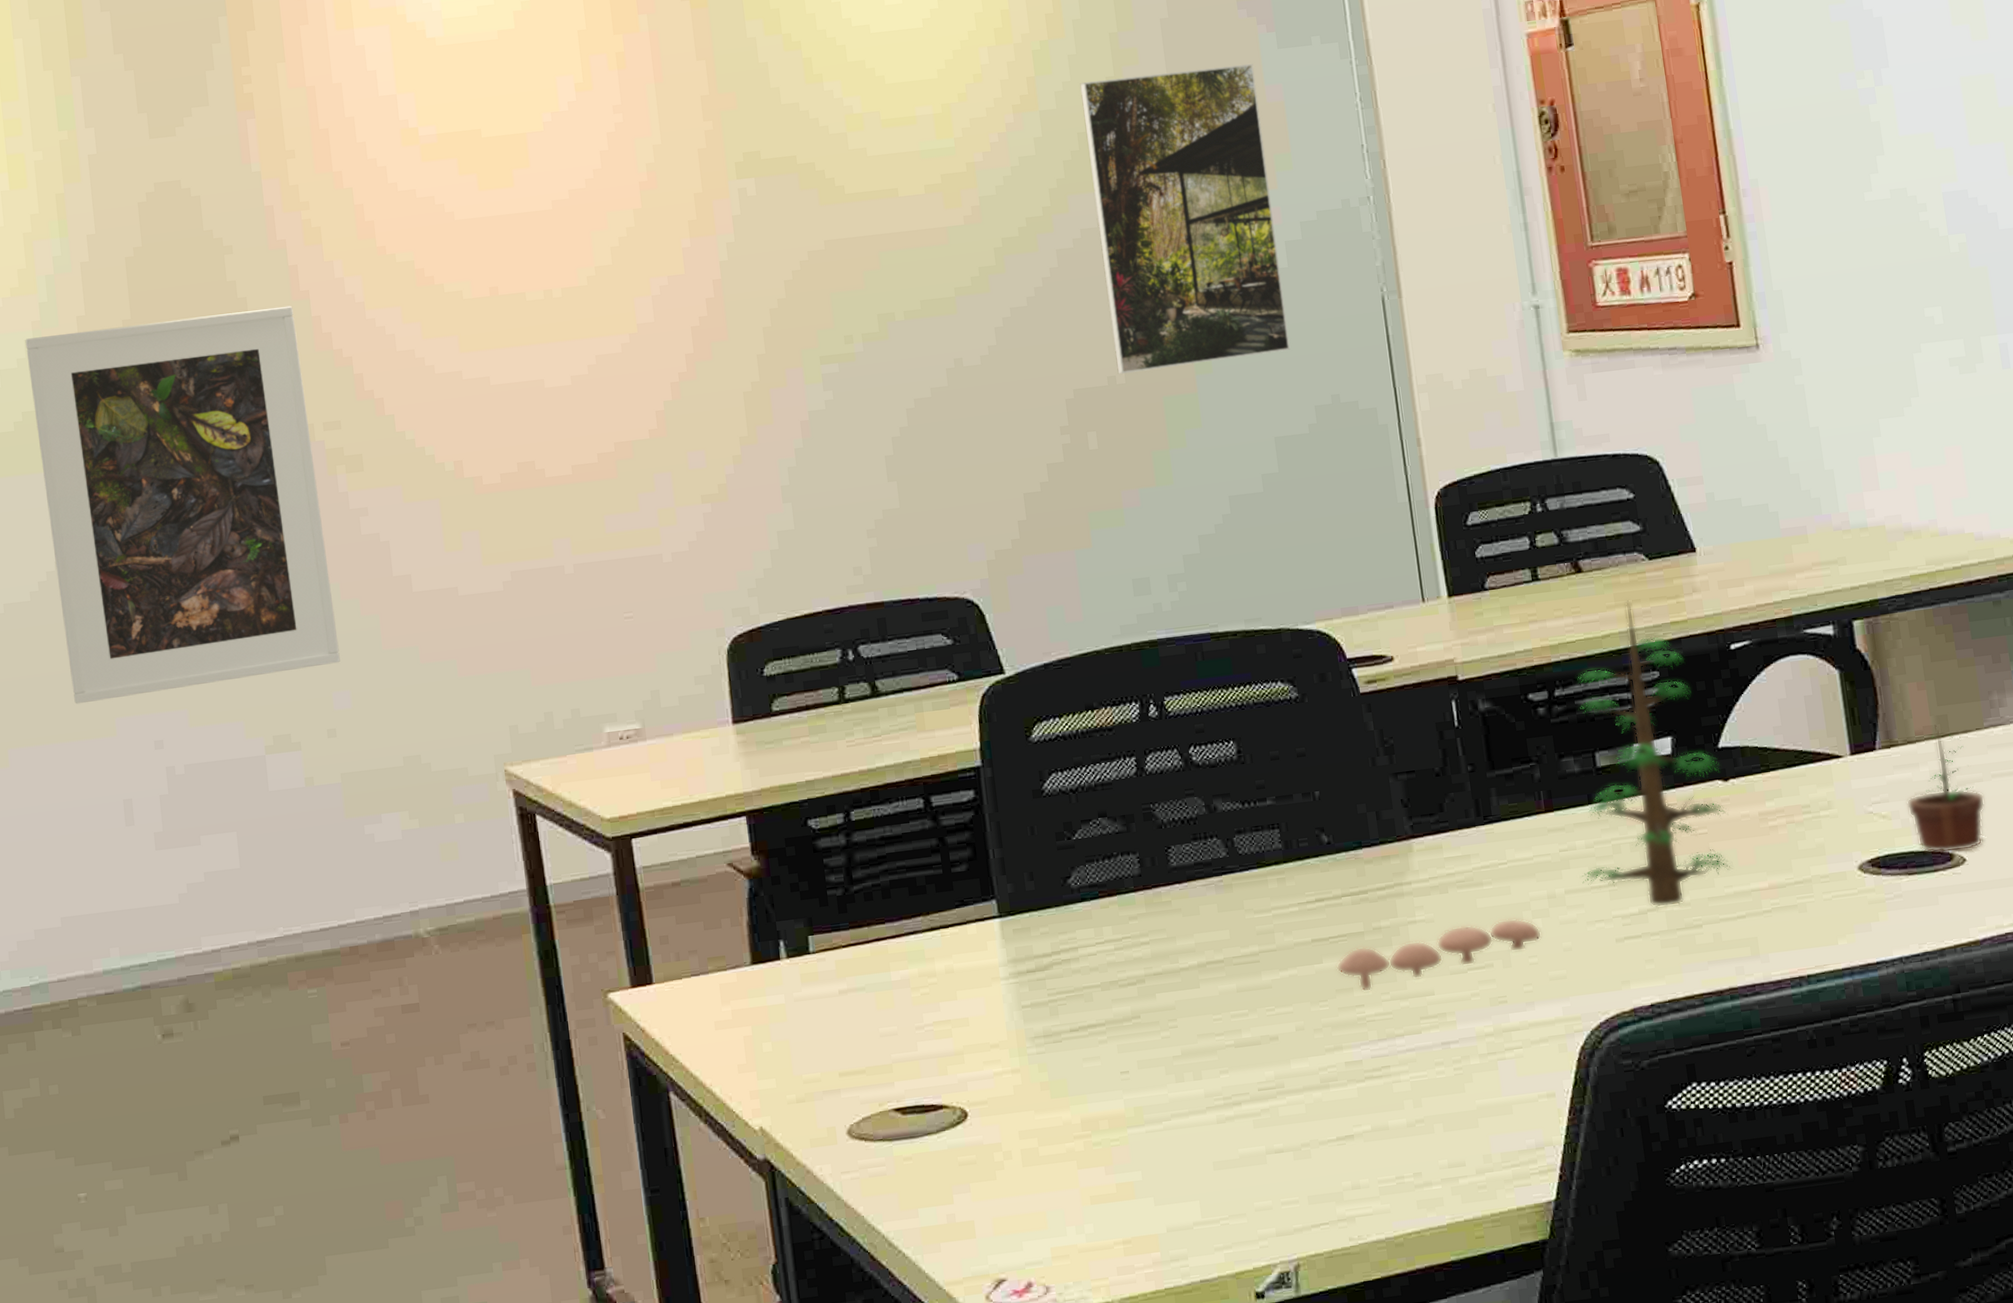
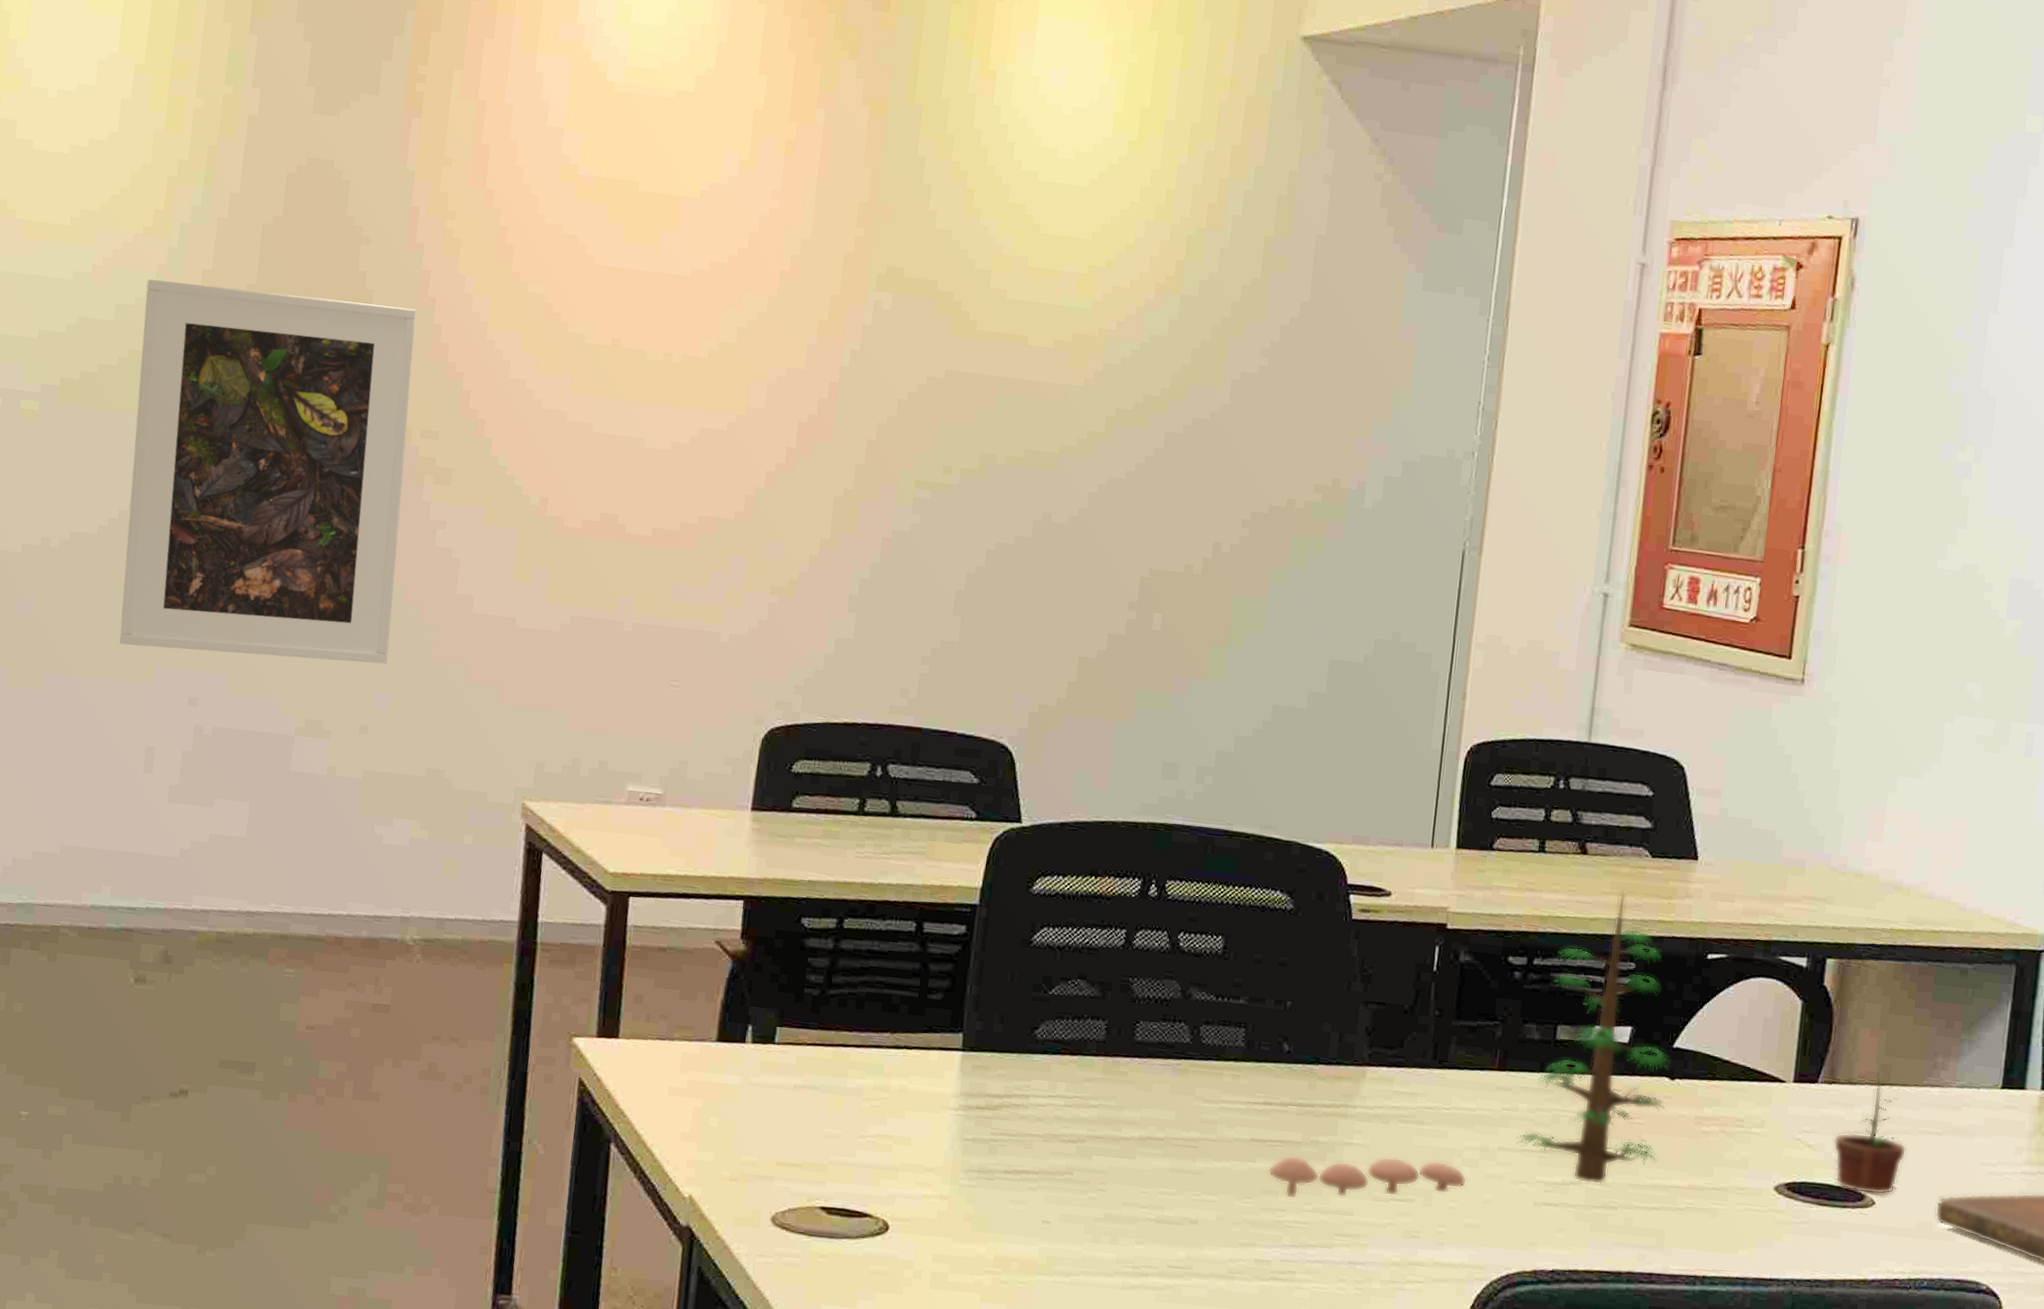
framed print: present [1080,64,1291,374] -> none [1196,277,1395,580]

